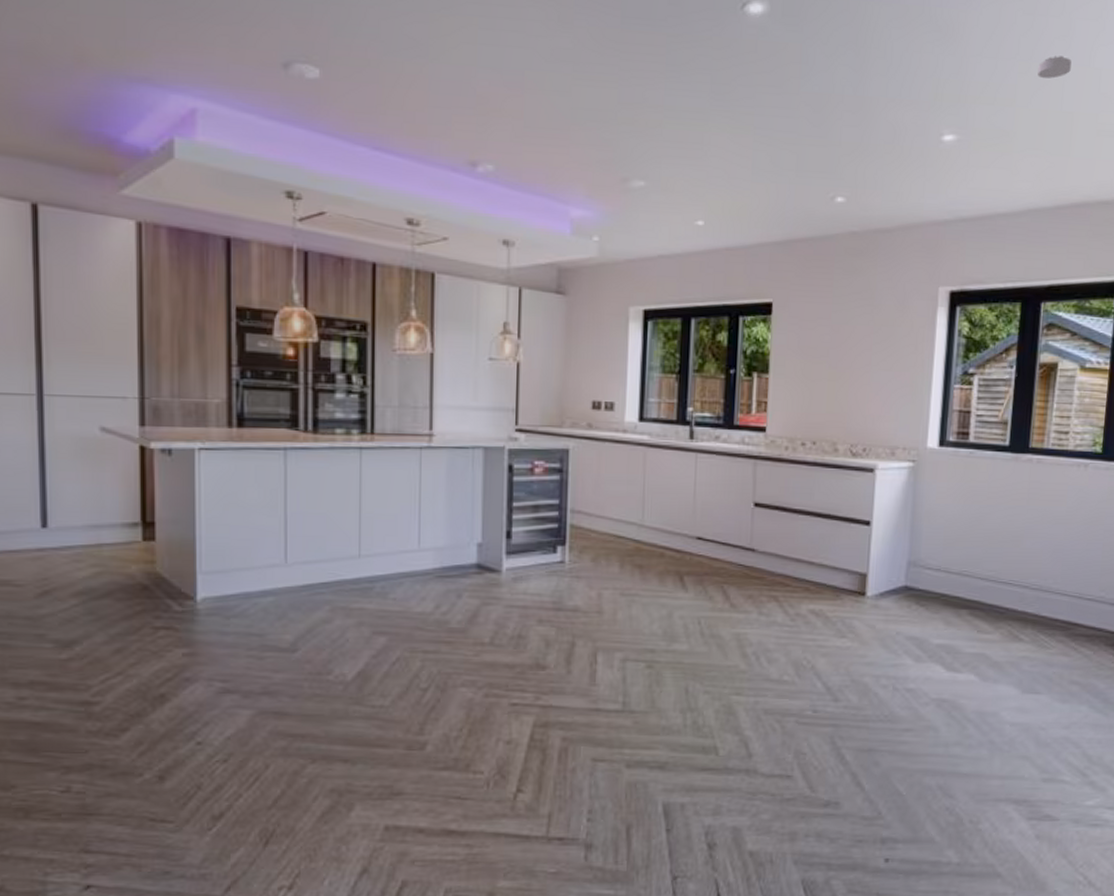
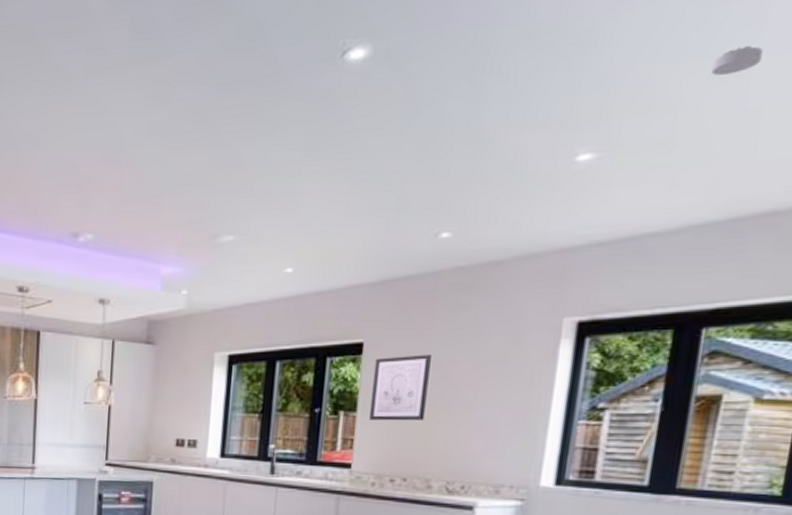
wall art: none [781,317,833,384] -> present [369,354,431,421]

